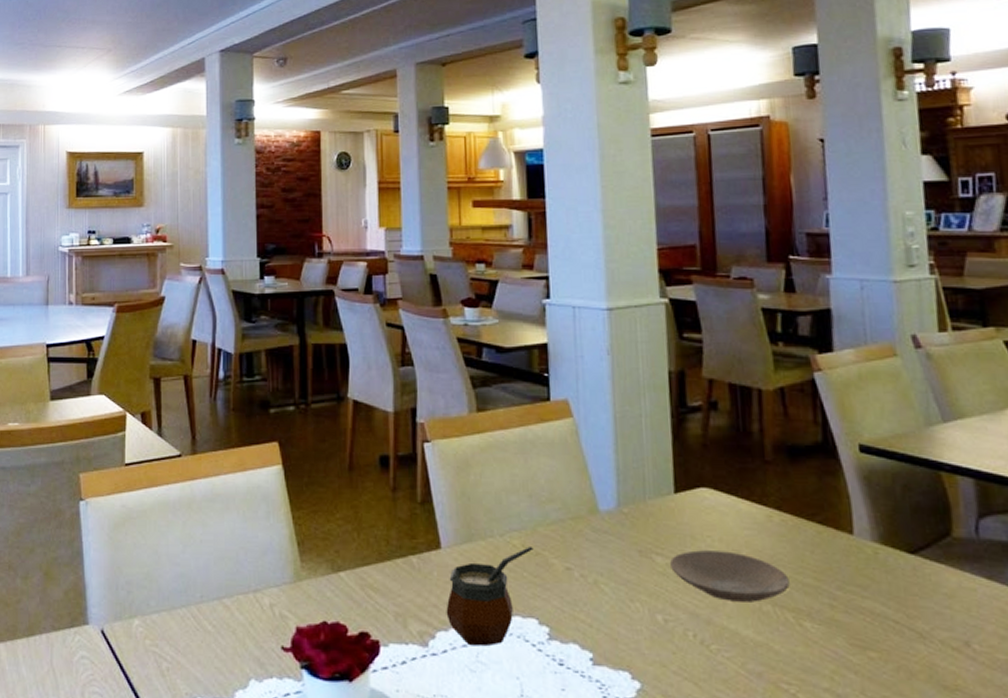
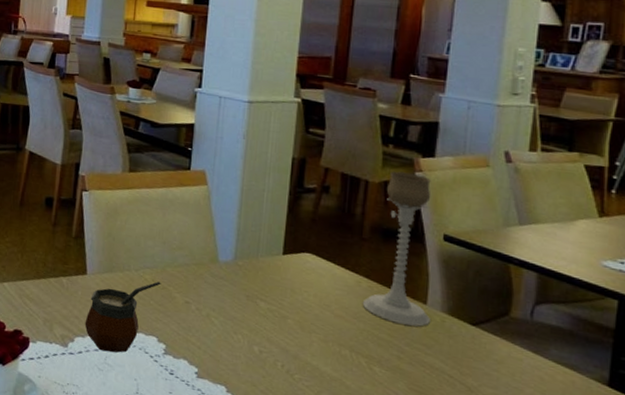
plate: present [669,550,790,602] -> none [270,300,367,347]
candle holder: none [777,374,861,563] -> present [362,171,431,327]

